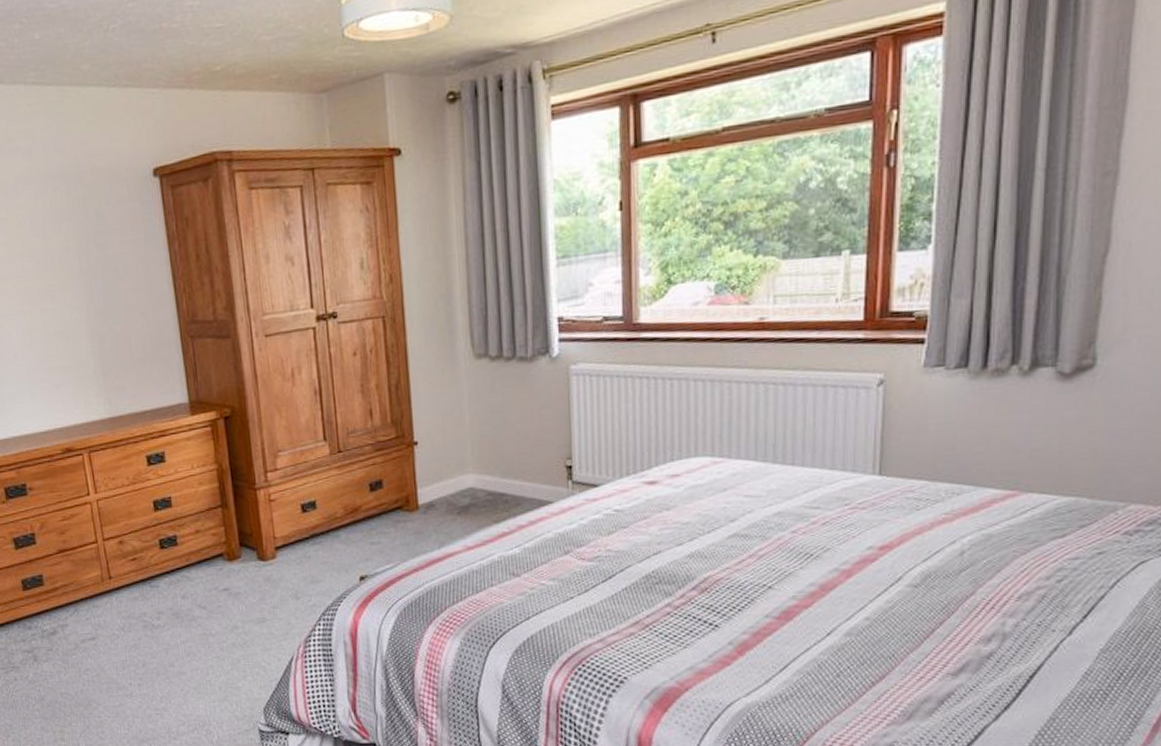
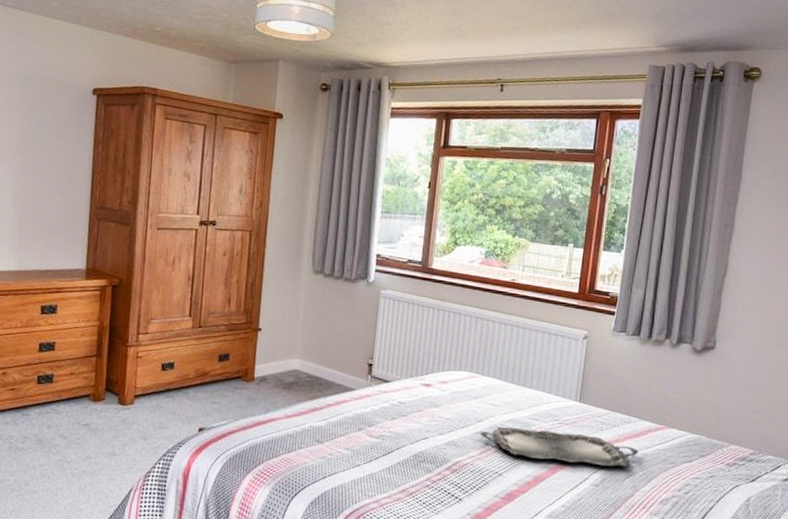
serving tray: none [735,519,979,561] -> present [480,427,639,467]

